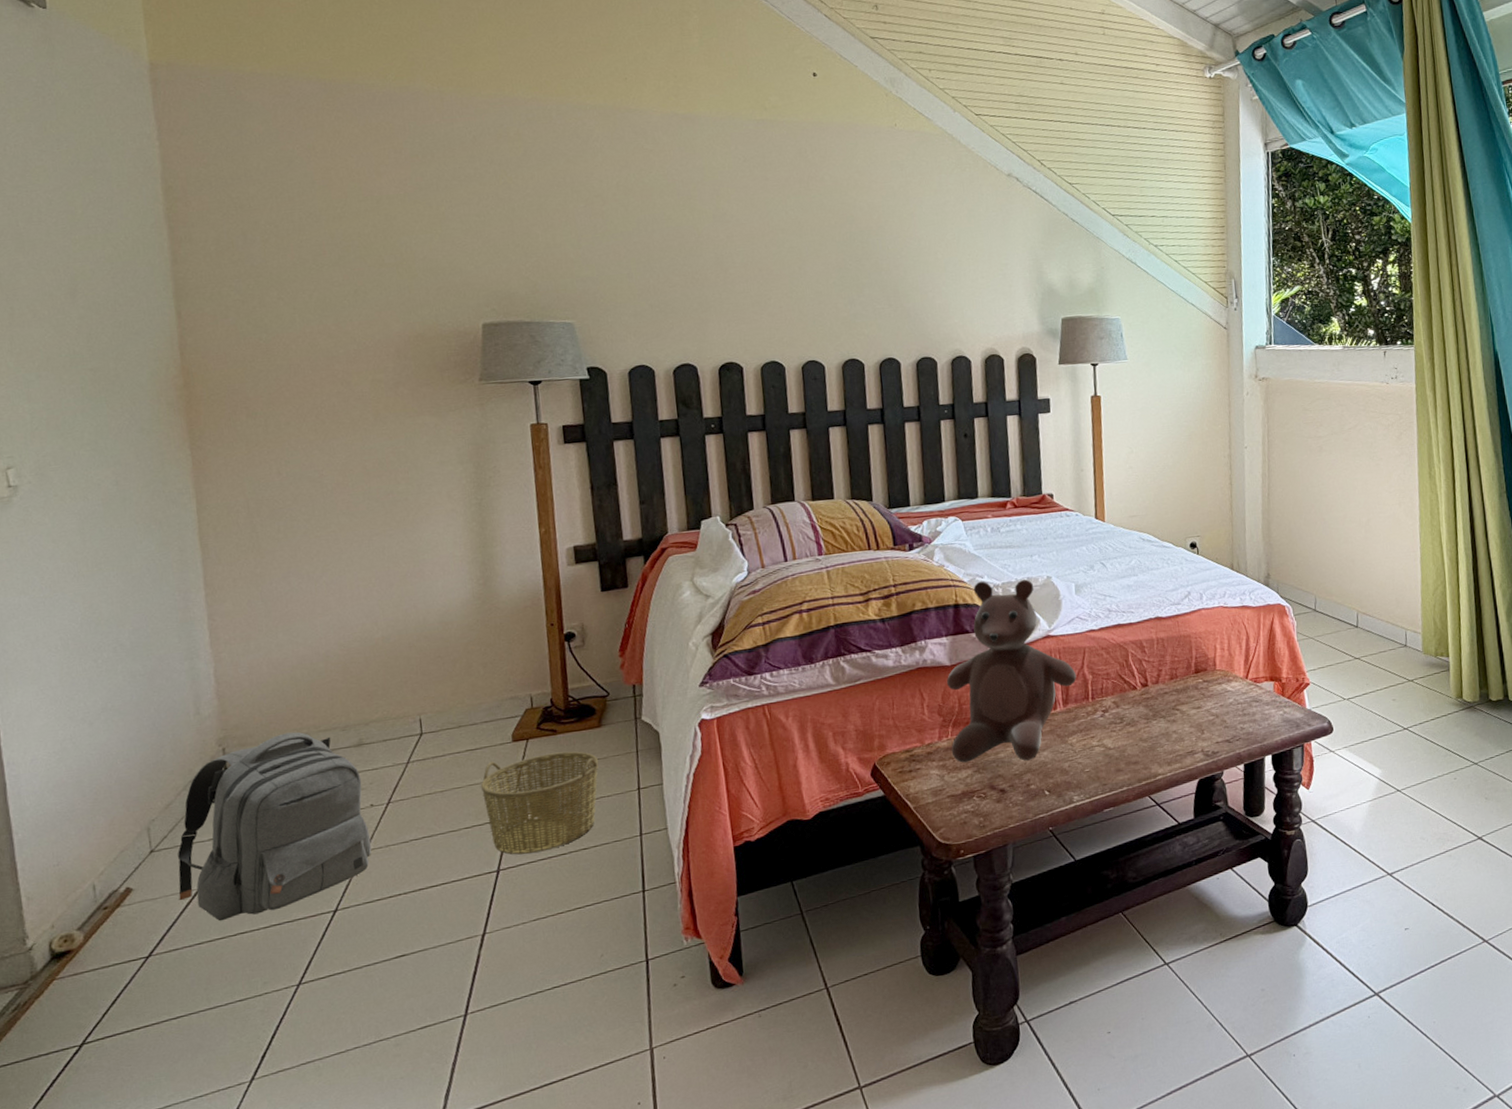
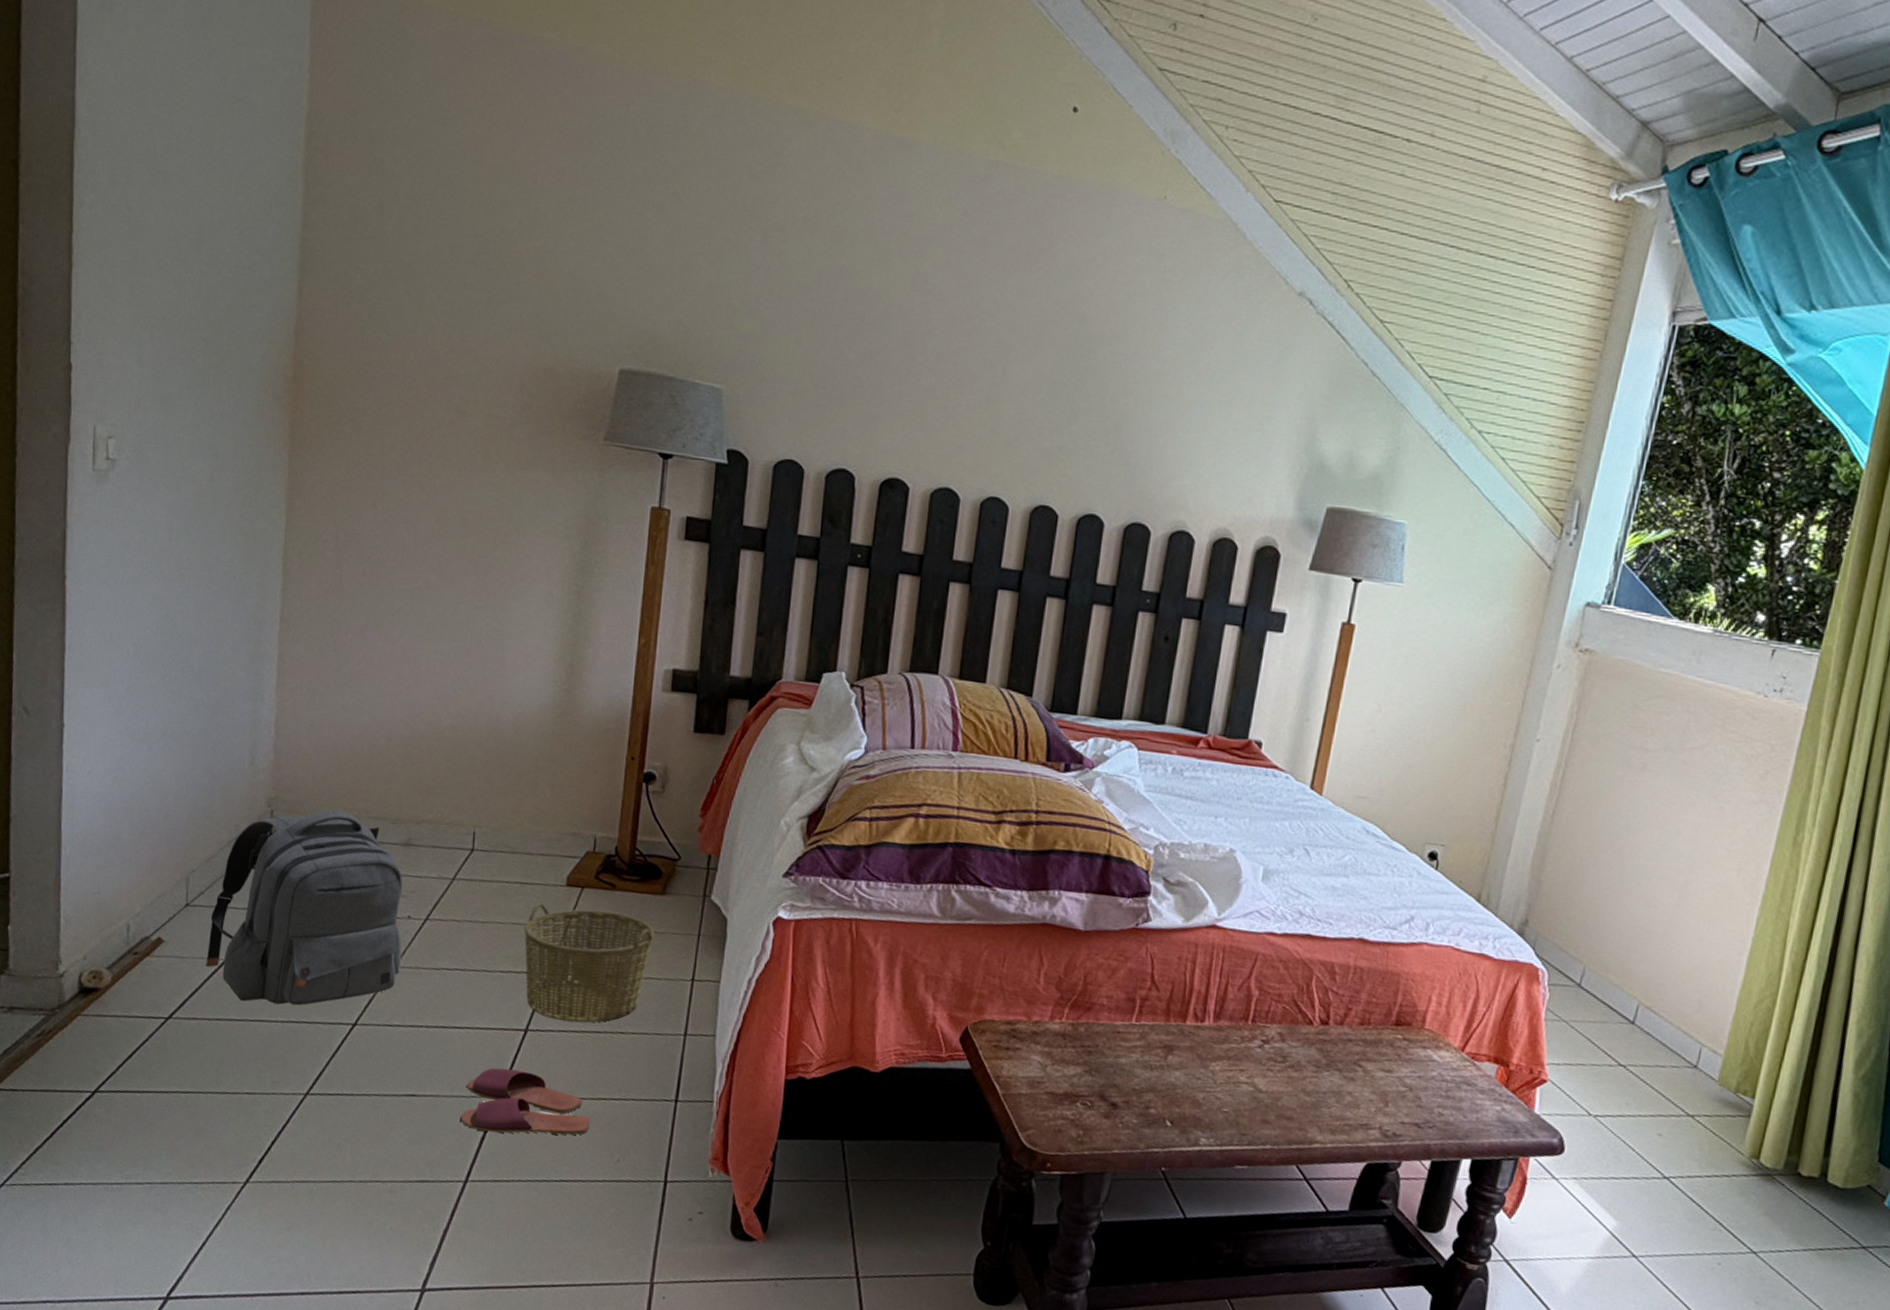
slippers: none [450,904,572,968] -> present [460,1067,591,1135]
teddy bear: present [946,579,1077,763] -> none [1062,833,1240,1077]

